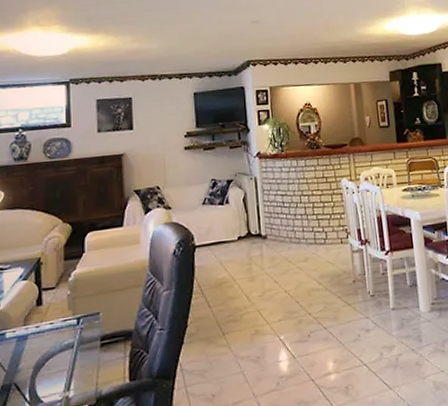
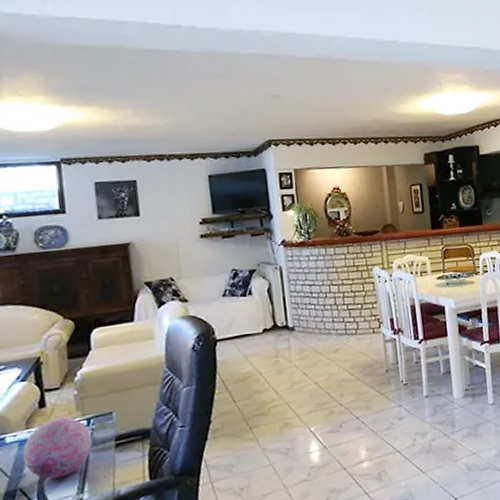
decorative orb: none [19,315,81,376] -> present [22,417,93,480]

